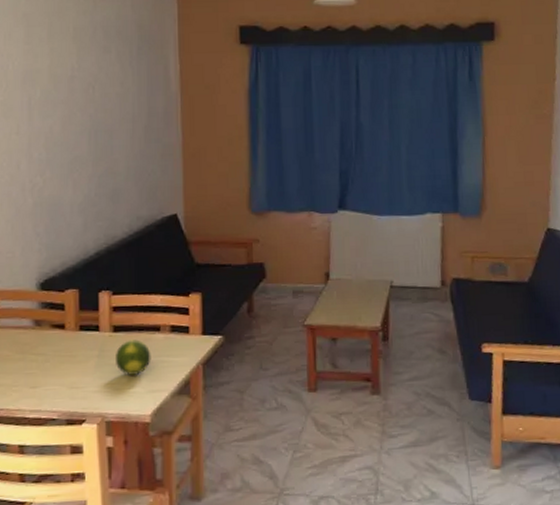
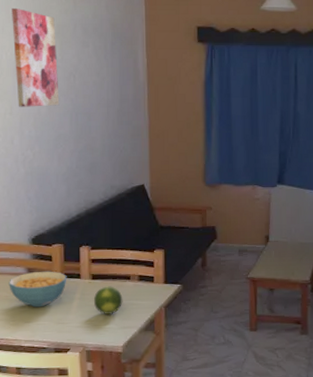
cereal bowl: none [11,322,83,369] -> present [9,271,67,308]
wall art: none [20,9,76,125] -> present [12,7,60,107]

